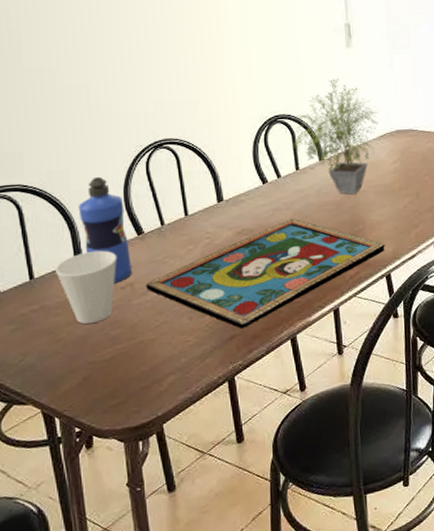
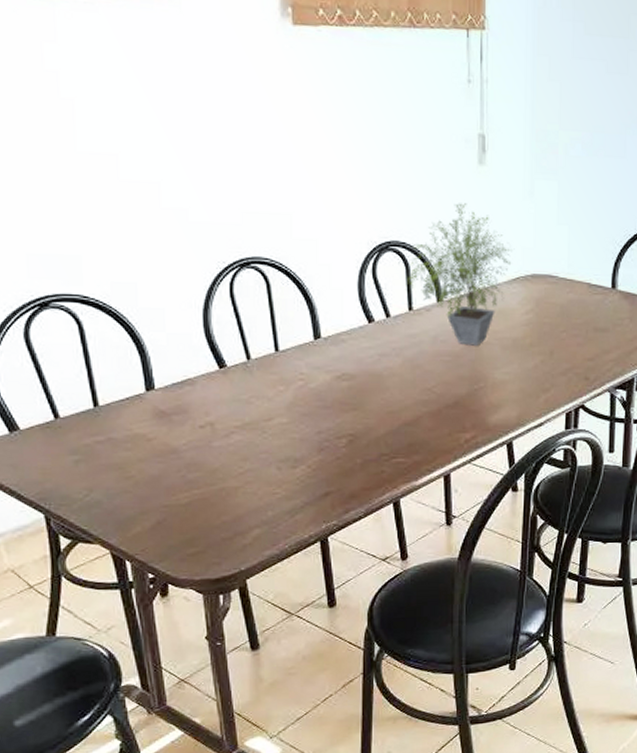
cup: present [54,250,118,324] -> none [122,381,196,462]
water bottle: present [78,176,132,283] -> none [149,294,212,421]
framed painting: present [146,218,385,329] -> none [229,366,508,487]

